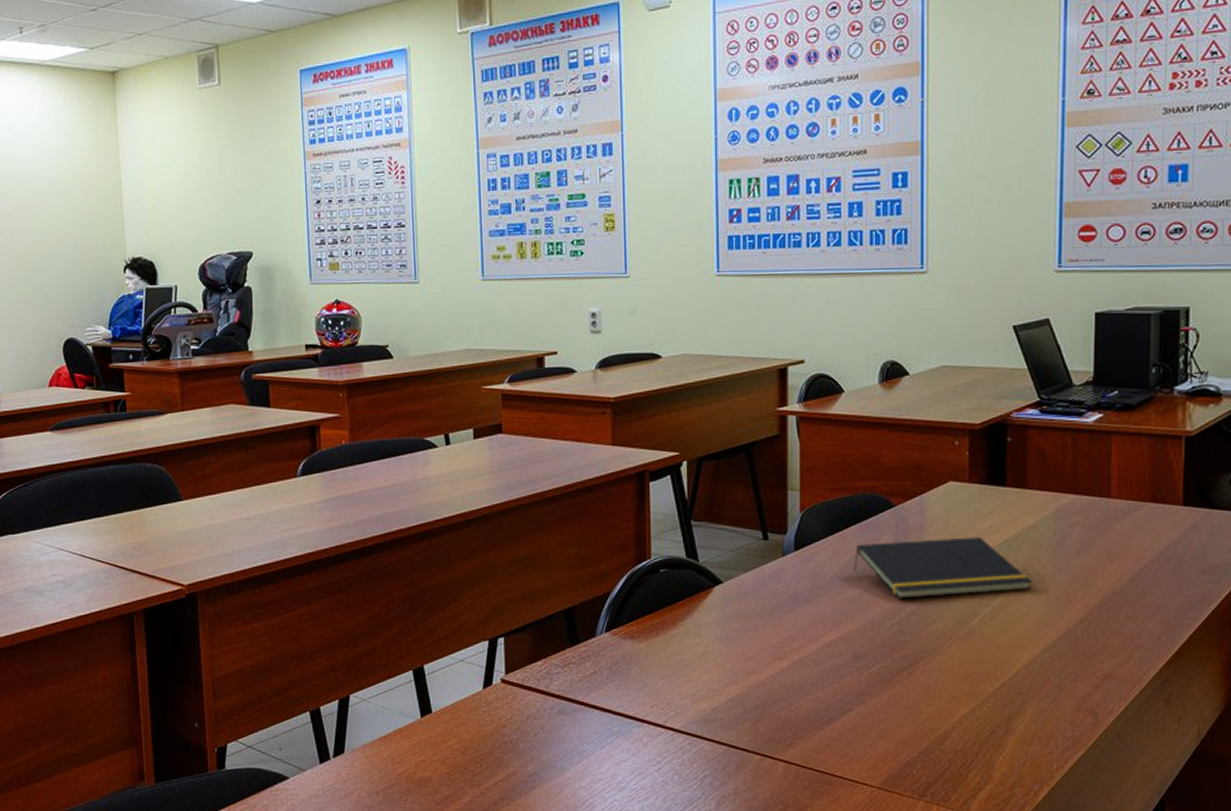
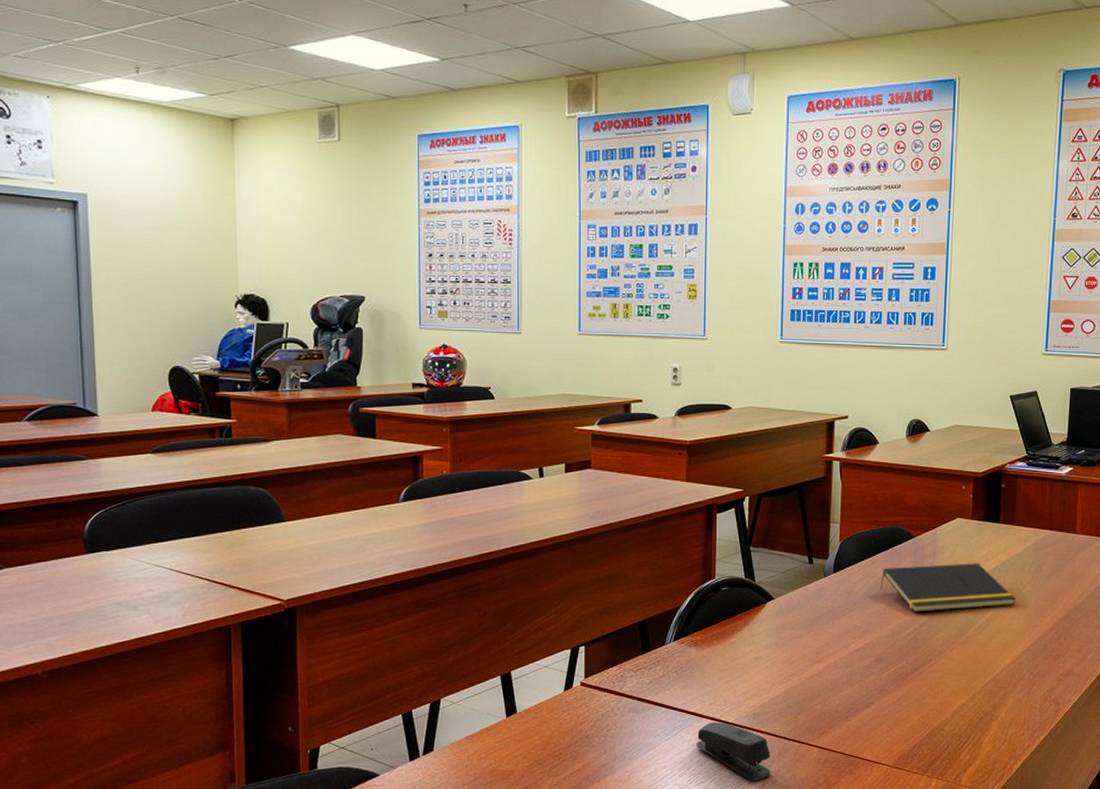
stapler: none [637,728,728,800] -> present [696,721,771,781]

